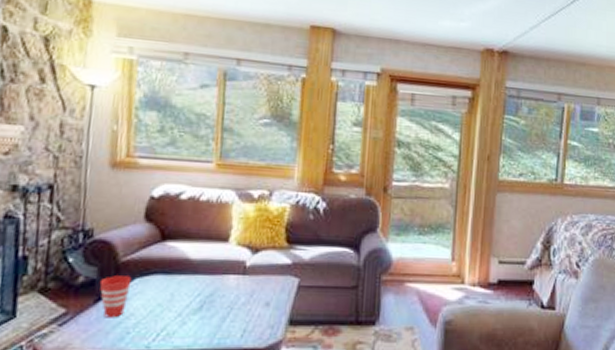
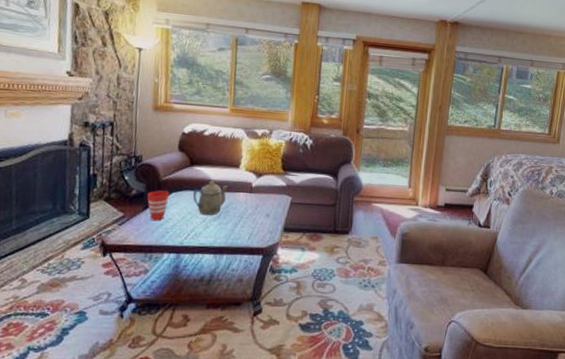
teapot: none [164,260,213,308] -> present [193,181,228,216]

